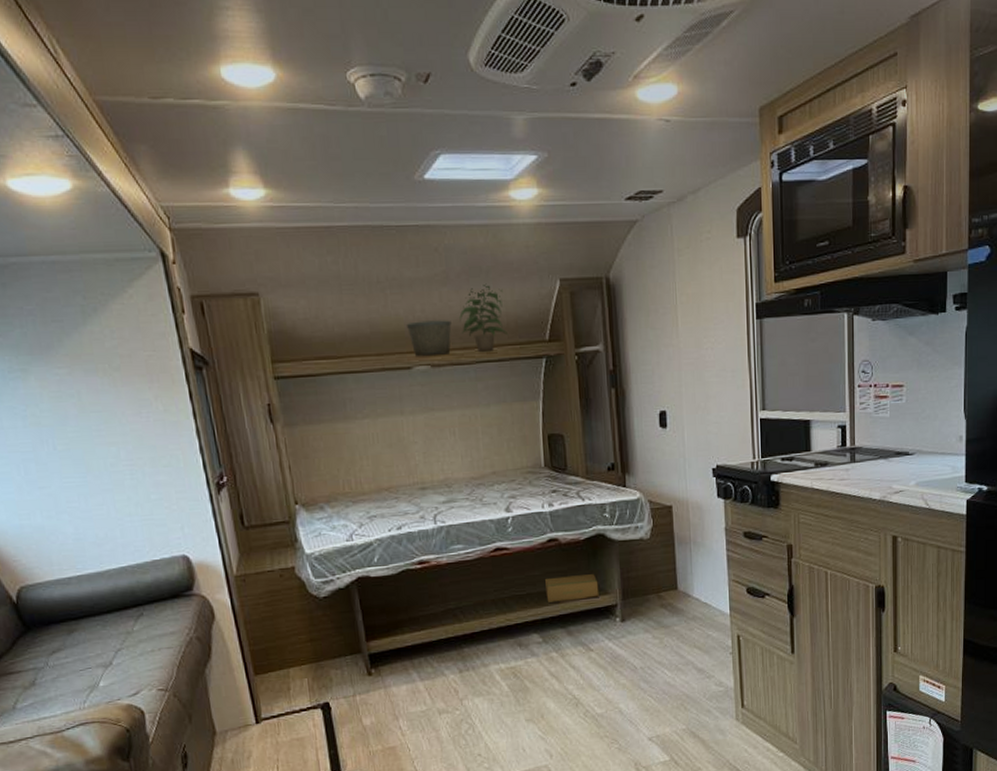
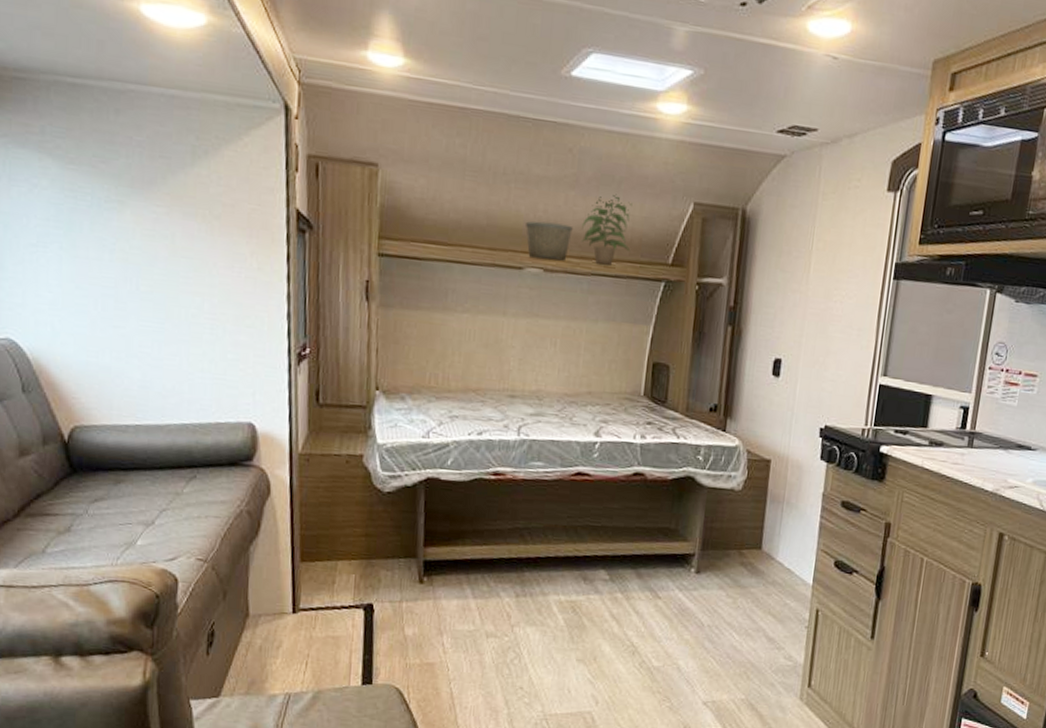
box: present [545,574,599,602] -> none [621,513,679,543]

